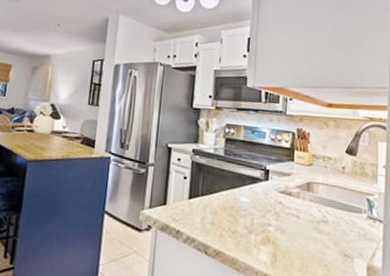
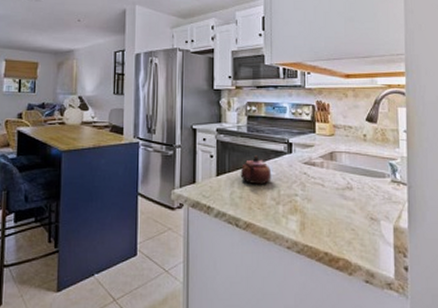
teapot: none [213,180,246,212] -> present [240,155,272,185]

